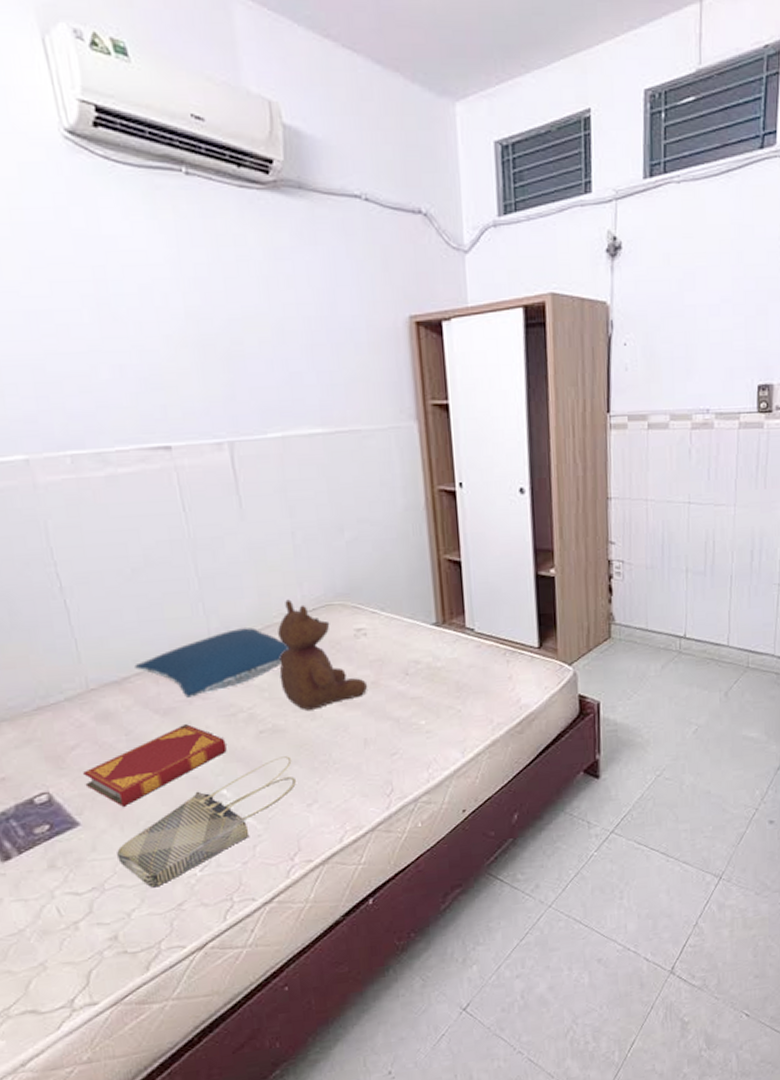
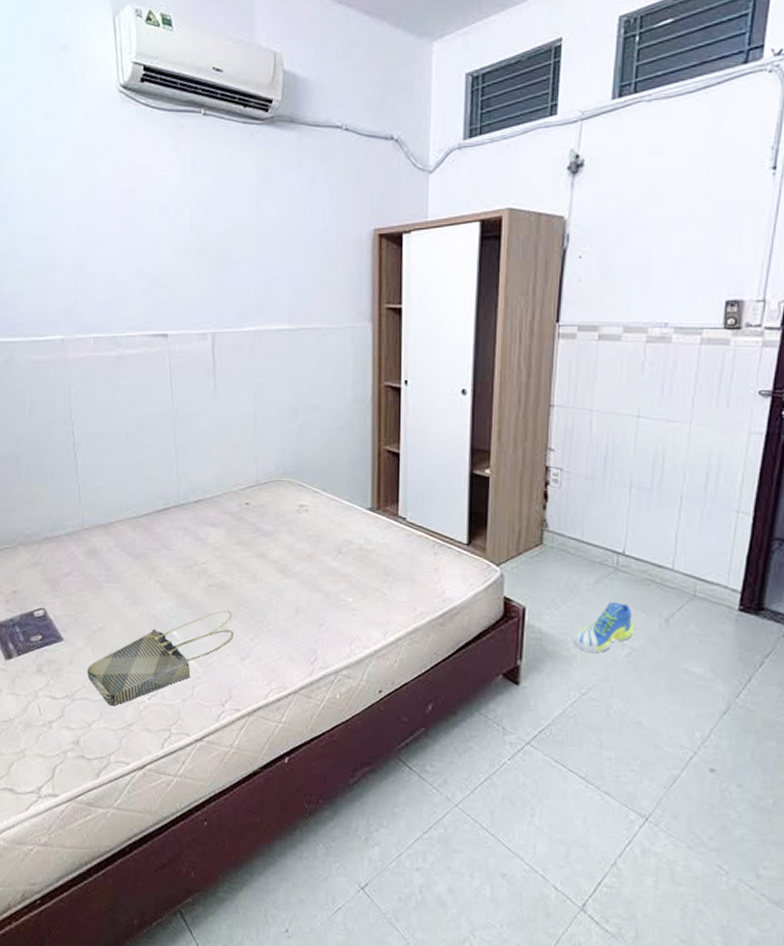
hardback book: present [83,724,227,807] -> none [71,569,181,631]
pillow: present [135,627,290,698] -> none [119,492,242,547]
teddy bear: present [278,599,367,710] -> none [230,472,303,573]
sneaker: none [646,684,699,735] -> present [574,602,634,652]

